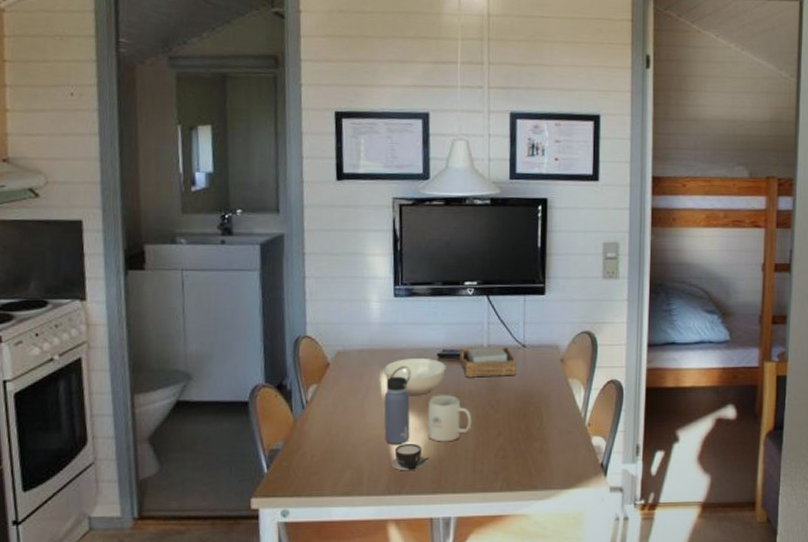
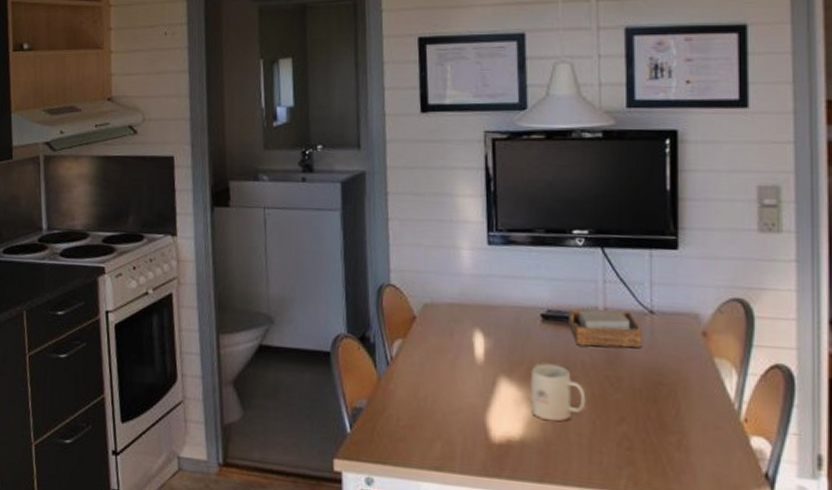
bowl: present [384,358,446,395] -> none [477,317,552,362]
water bottle: present [384,367,411,444] -> none [478,326,510,418]
teacup: present [391,443,429,471] -> none [488,417,534,452]

